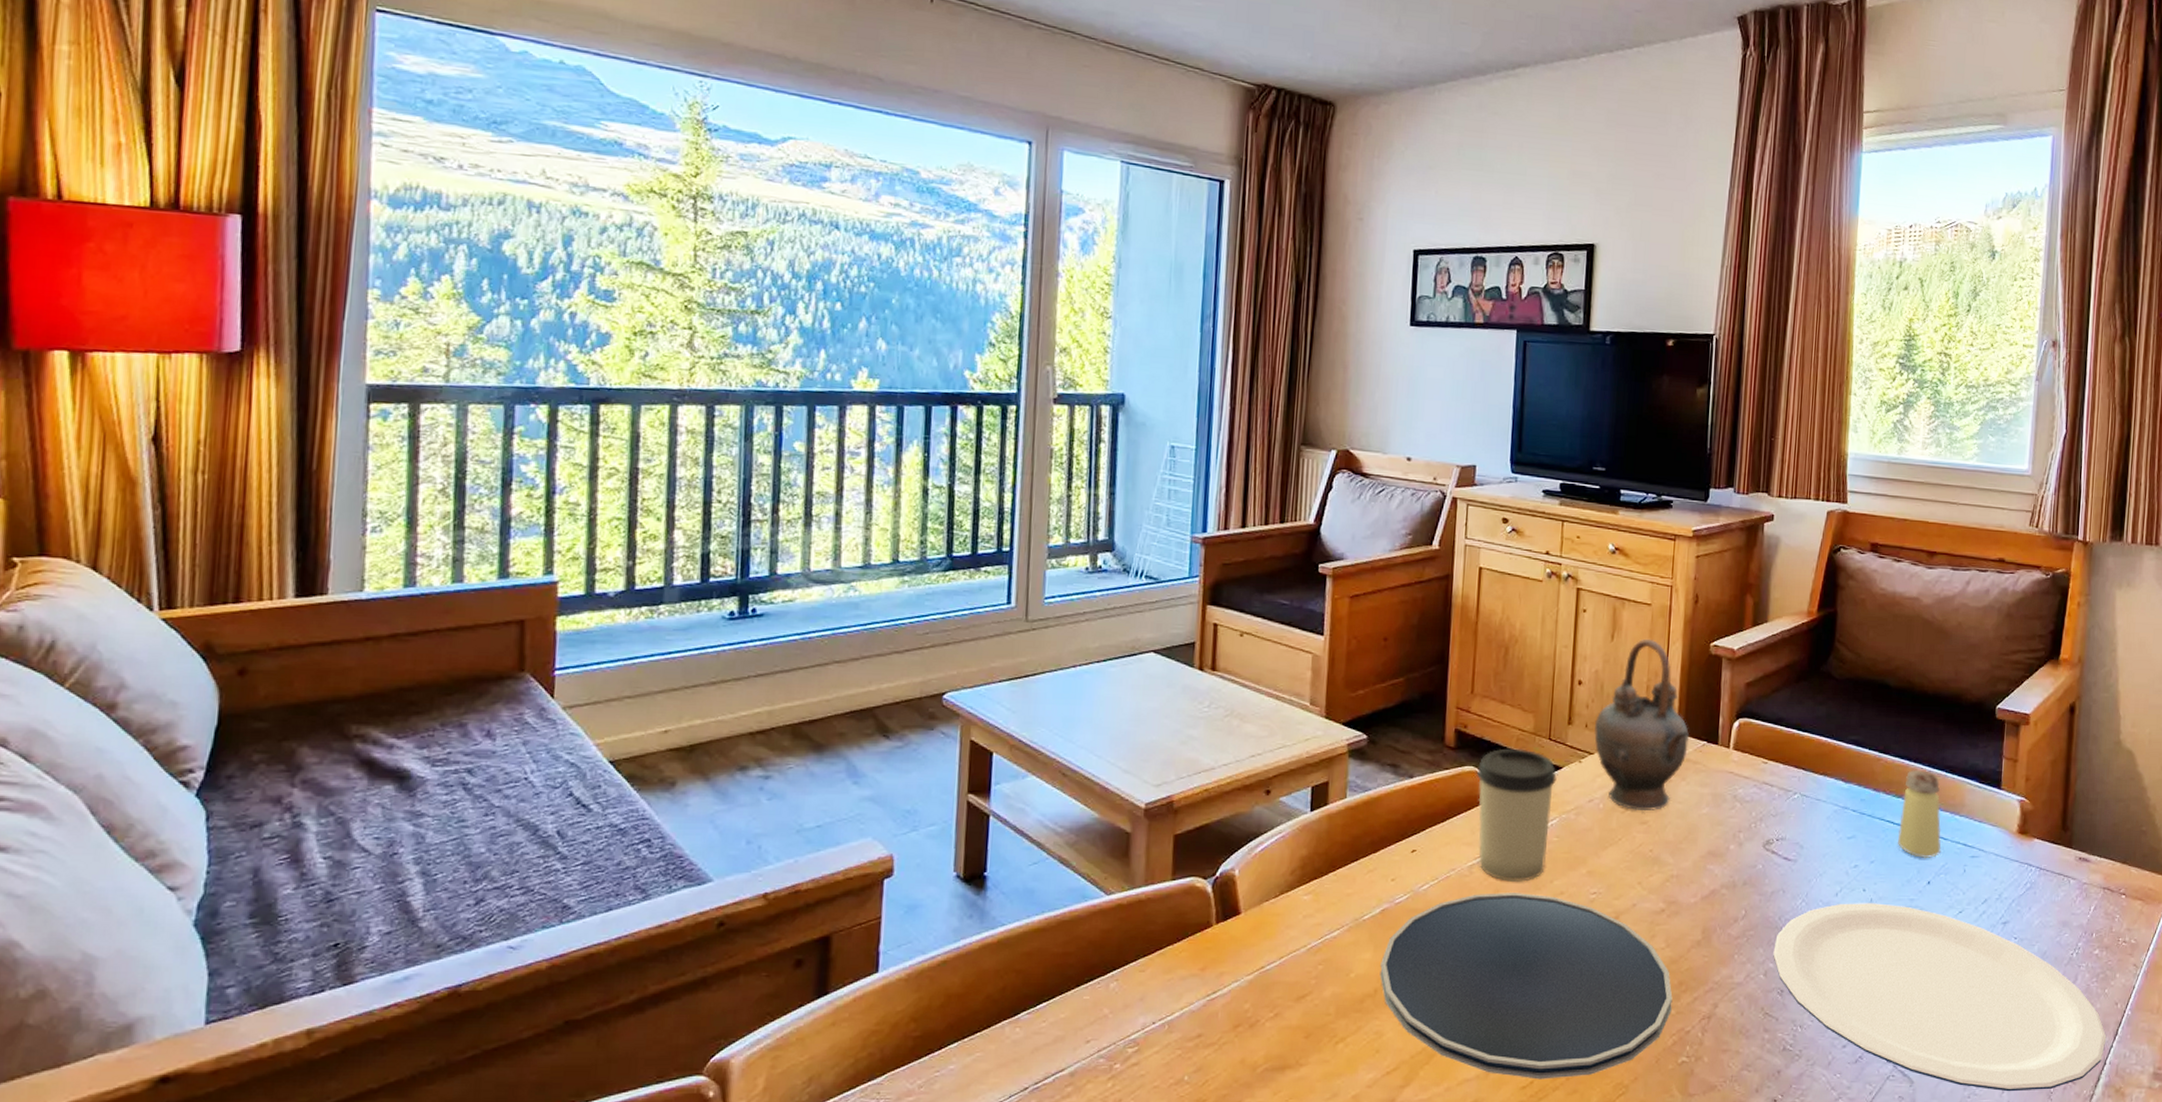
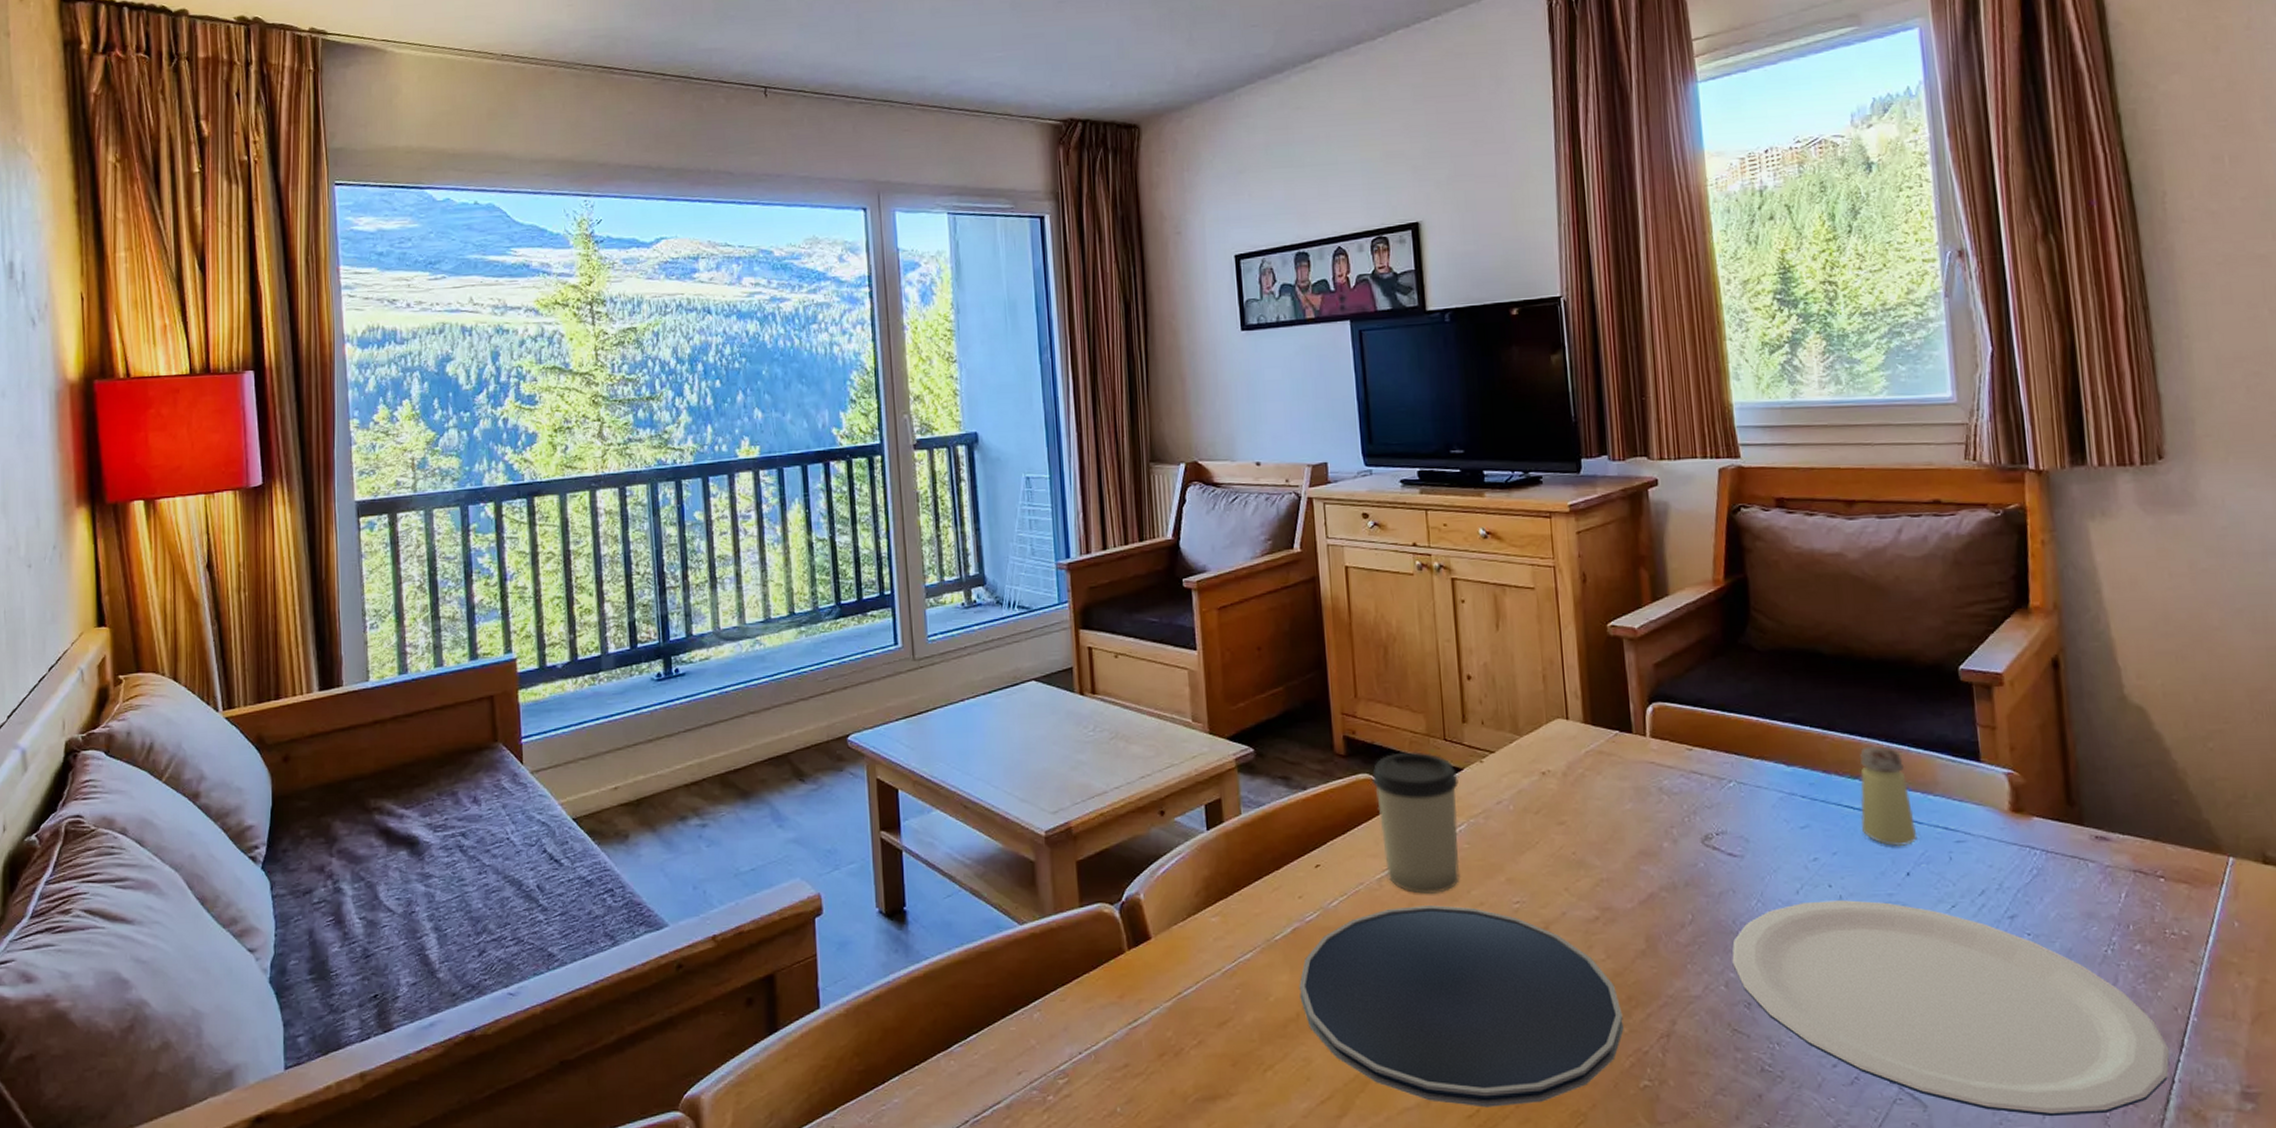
teapot: present [1594,638,1690,810] -> none [1492,624,1599,810]

